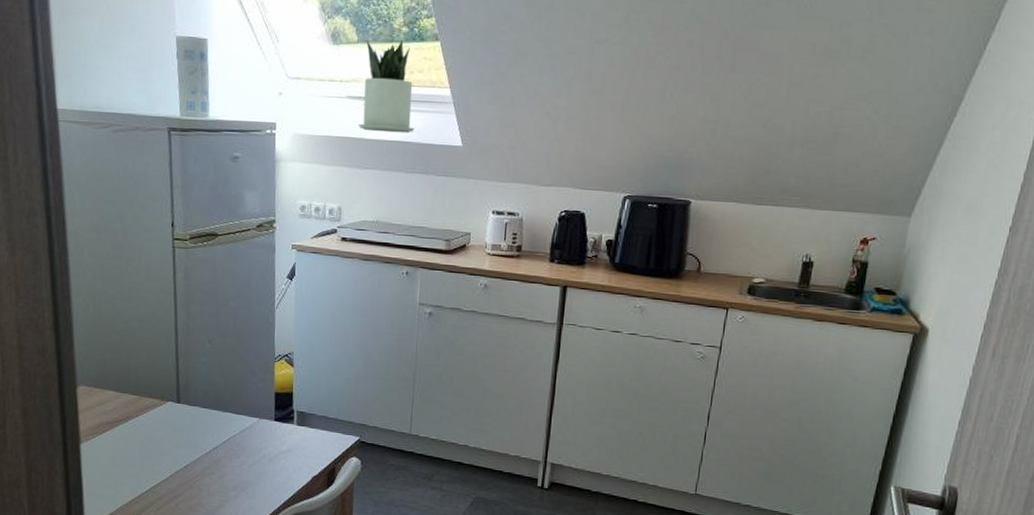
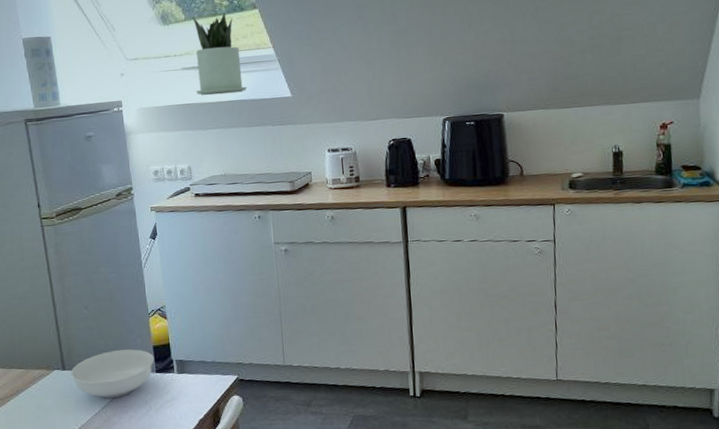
bowl: none [185,390,275,440] -> present [71,349,155,398]

